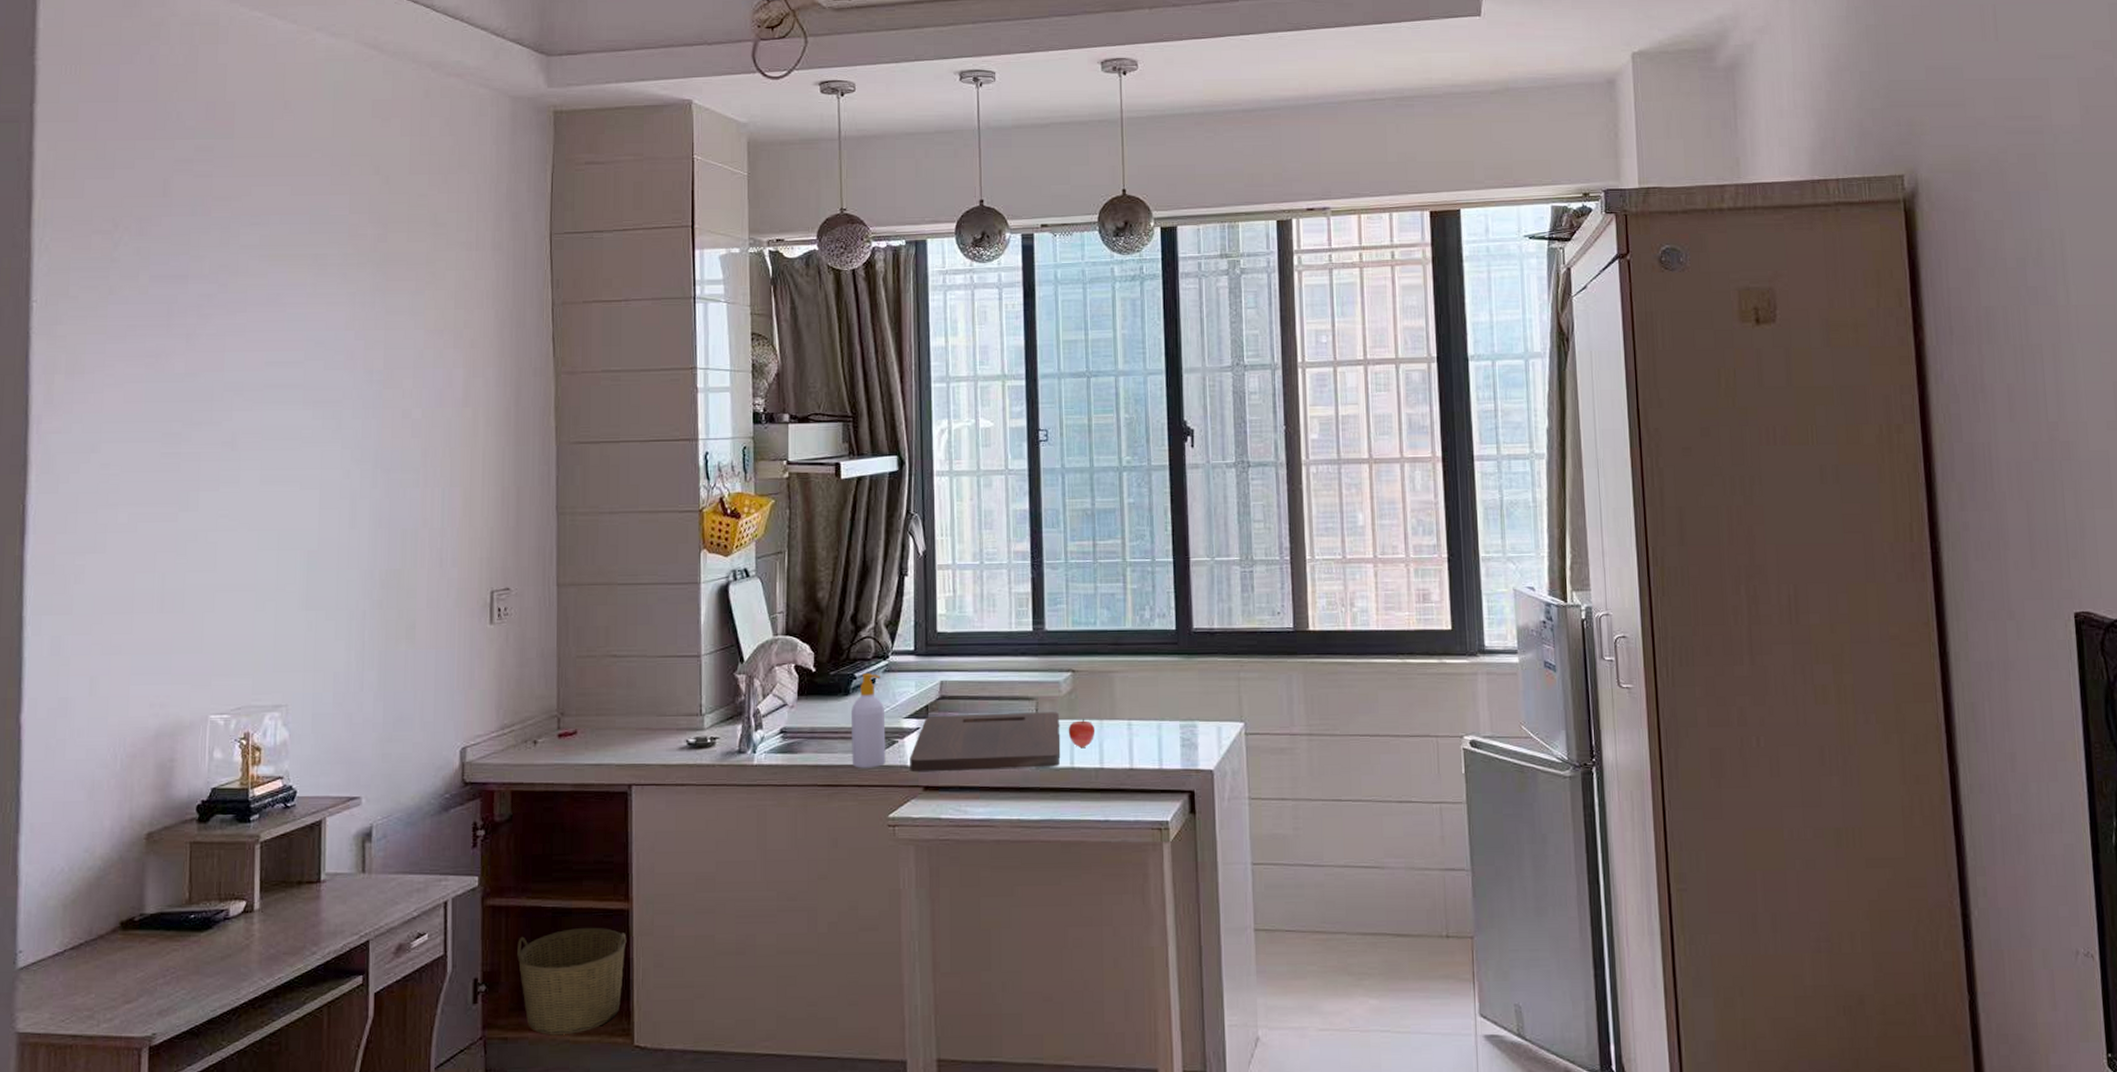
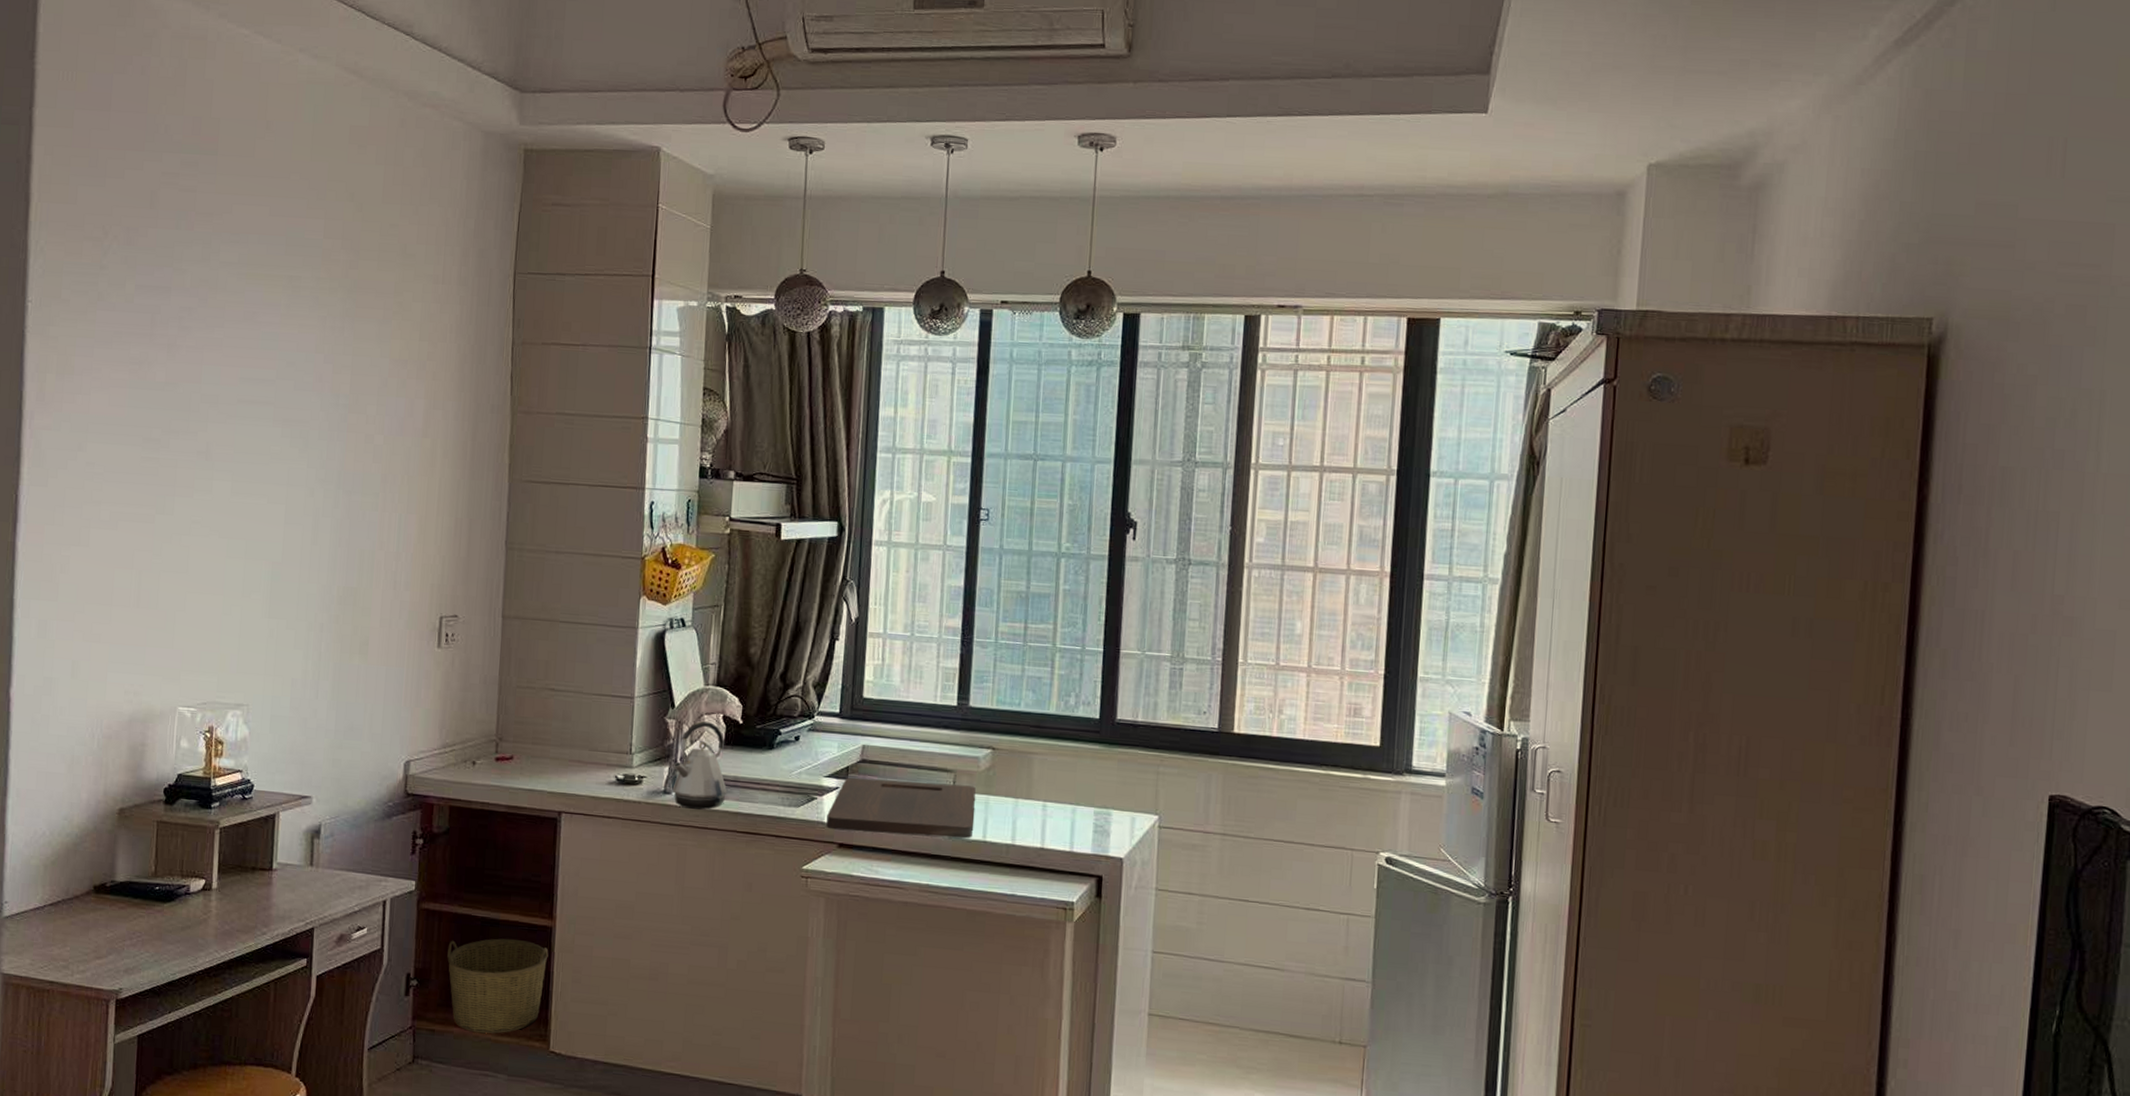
kettle: none [746,673,805,768] -> present [672,721,728,810]
soap bottle: present [852,673,886,768] -> none [771,730,806,821]
fruit: present [1068,719,1095,747] -> none [983,796,1010,823]

